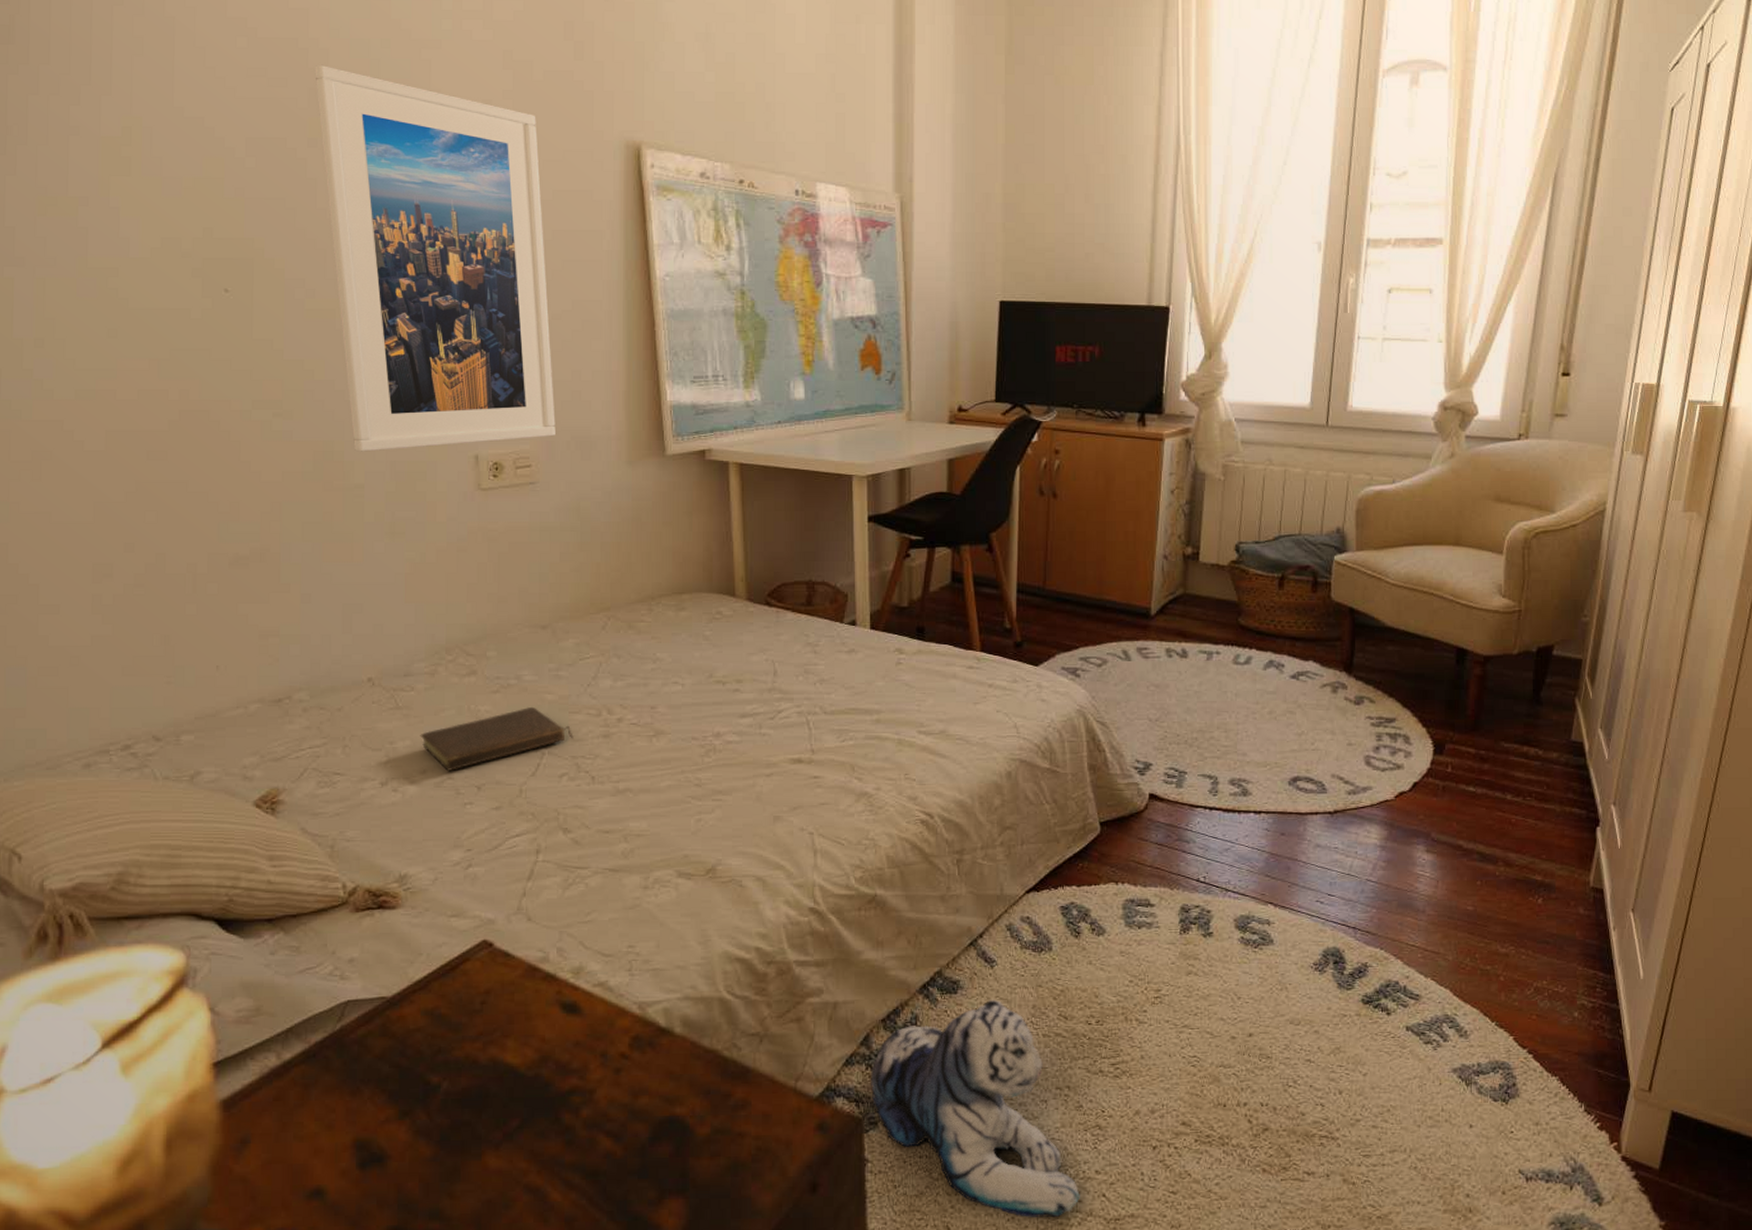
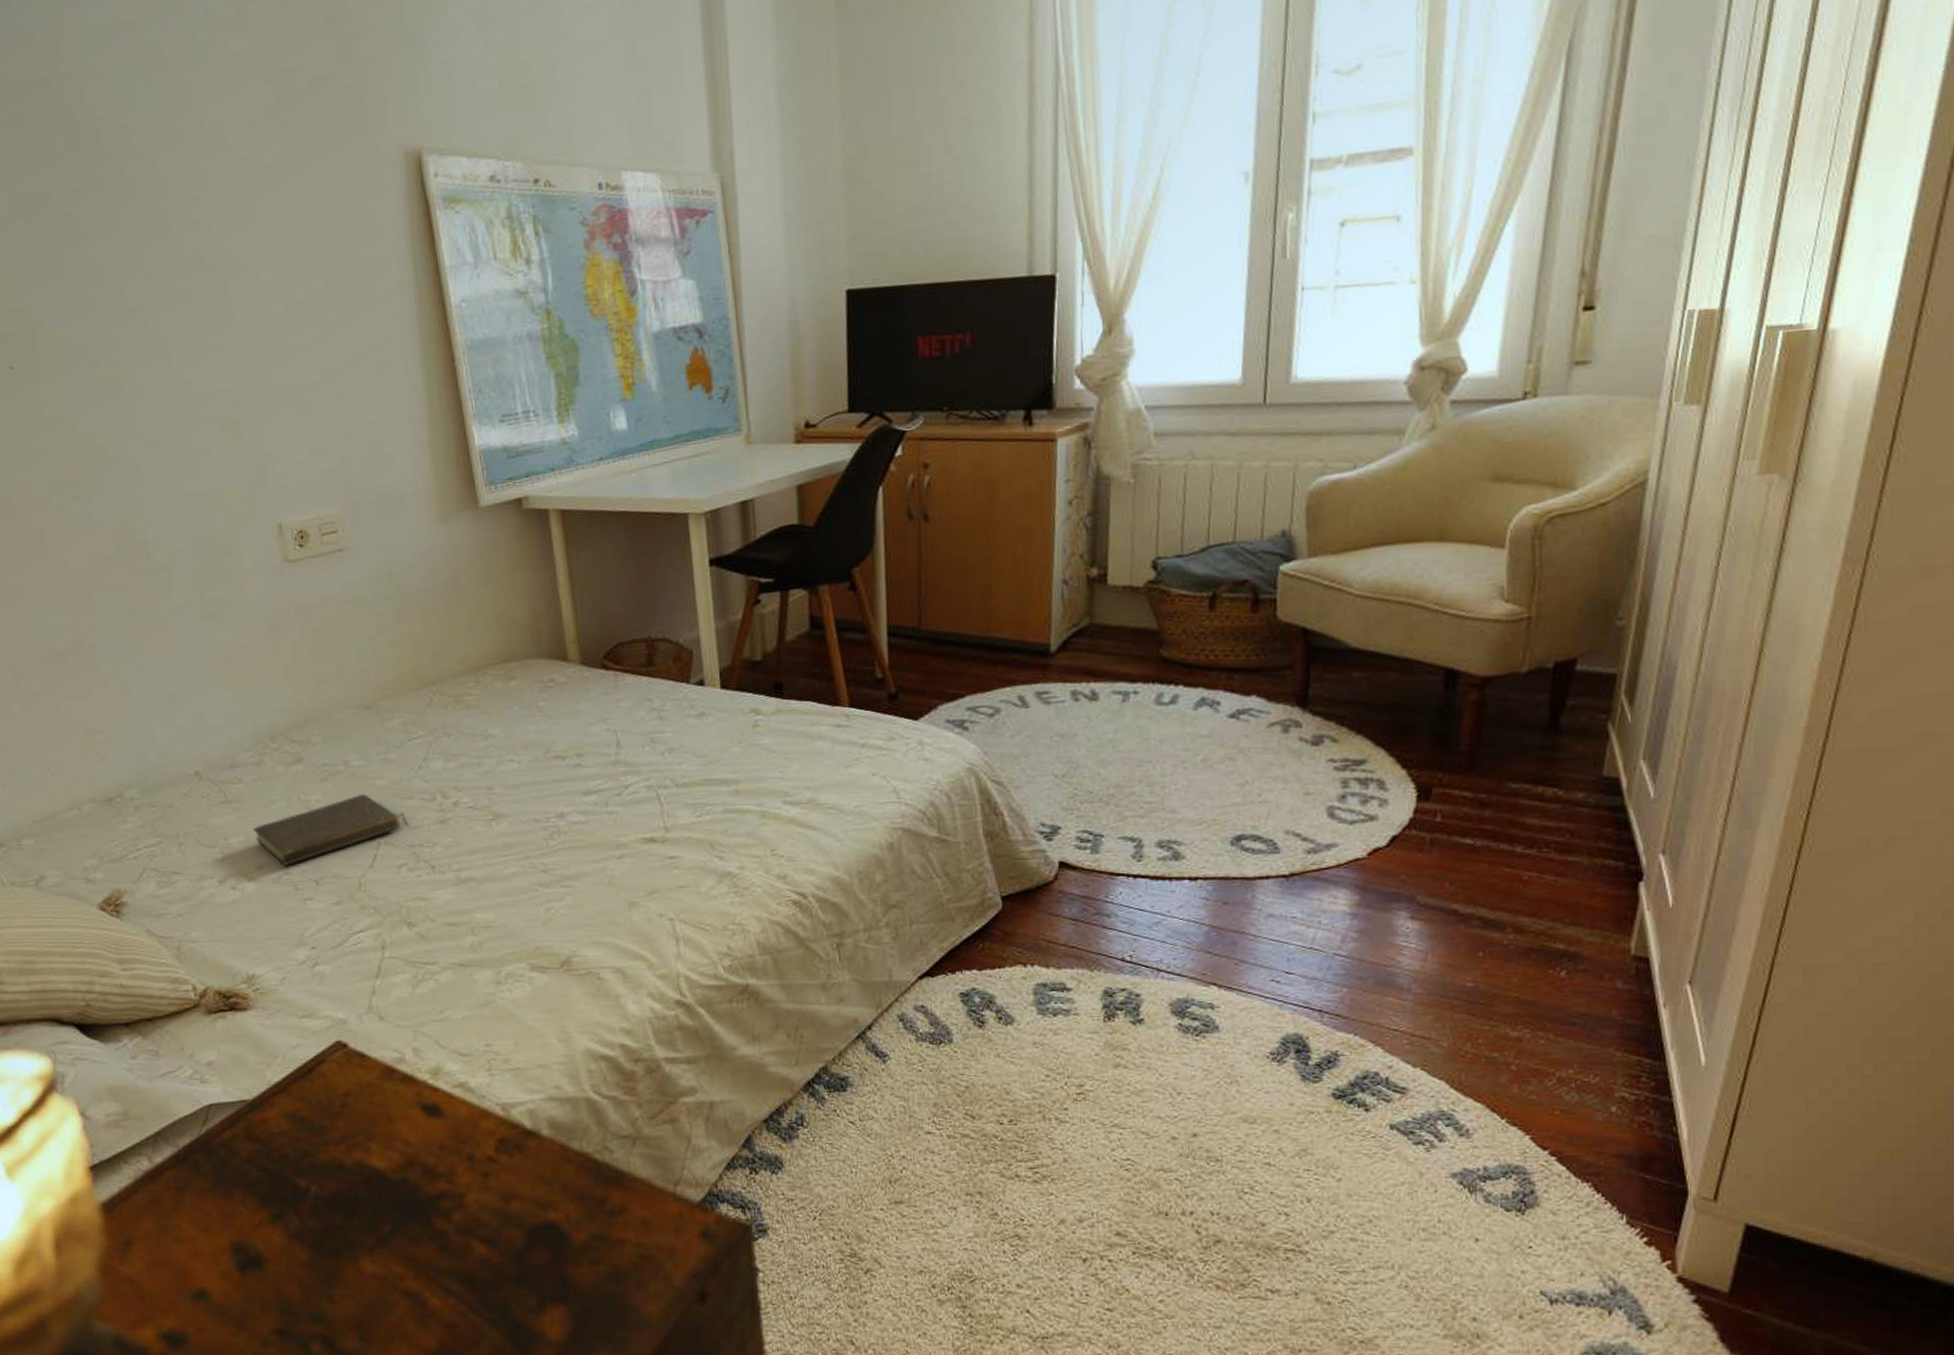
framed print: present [315,65,556,452] -> none [71,104,360,531]
plush toy: present [871,999,1080,1218] -> none [755,1097,1000,1335]

